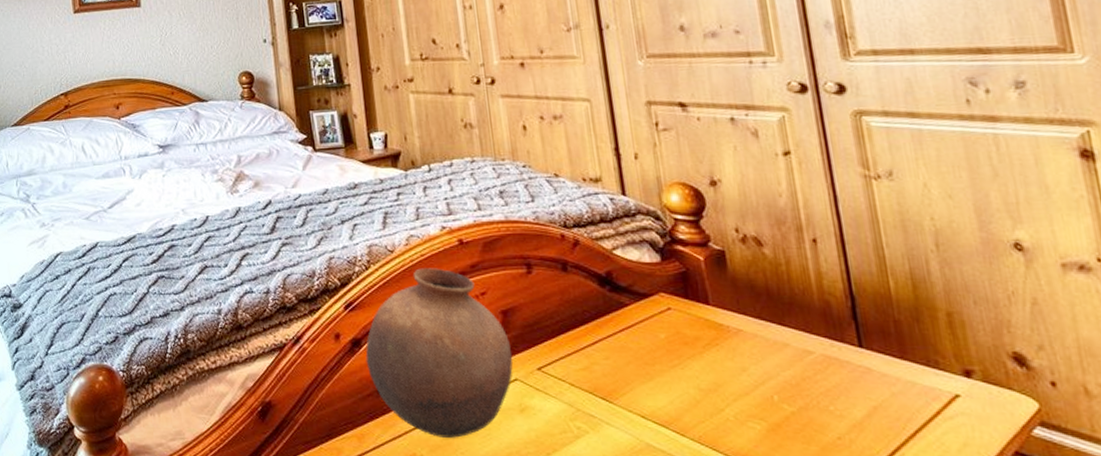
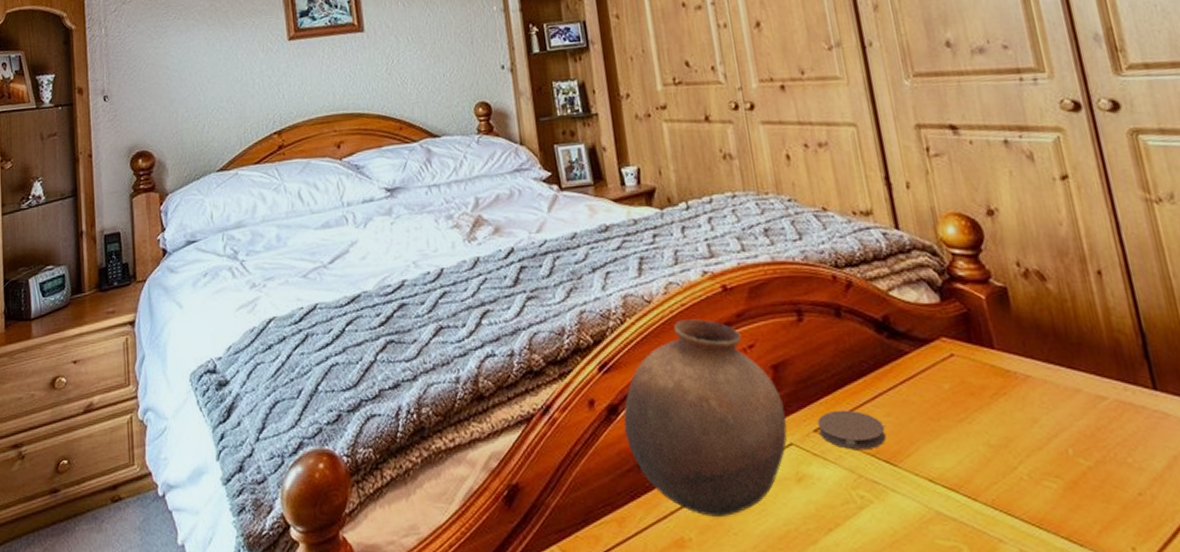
coaster: none [541,352,604,388] -> present [817,410,887,450]

